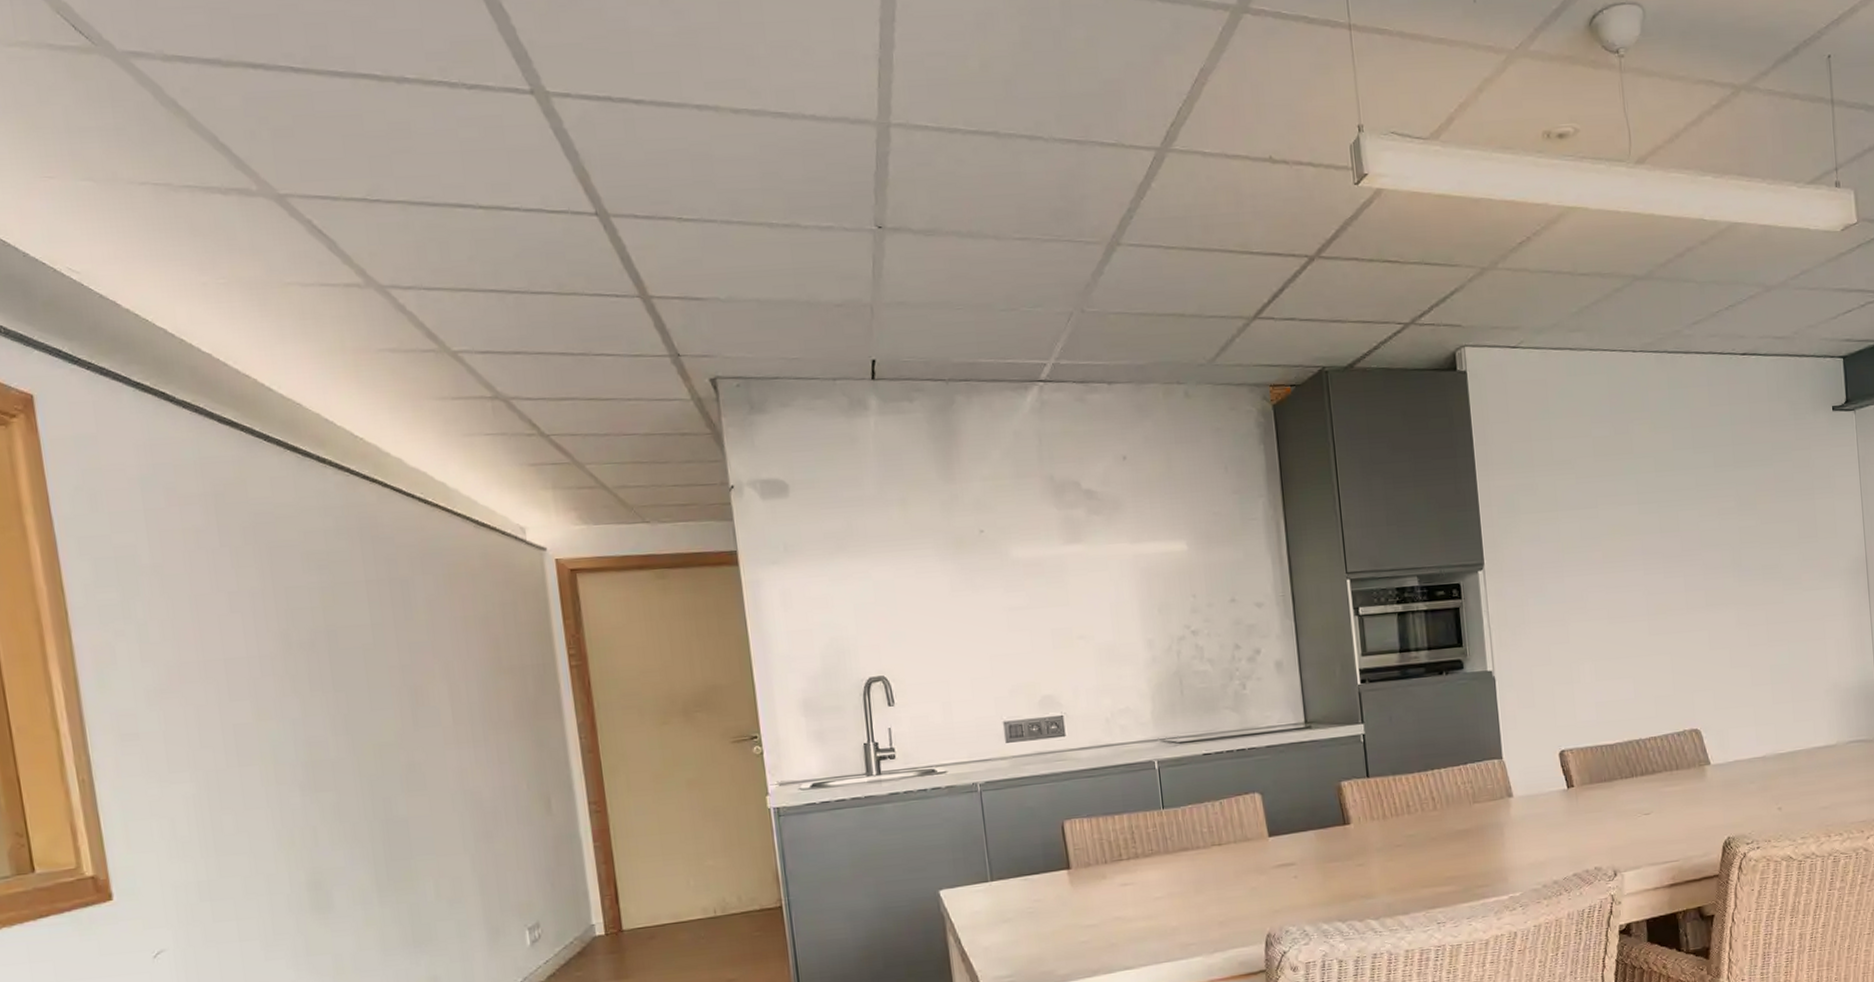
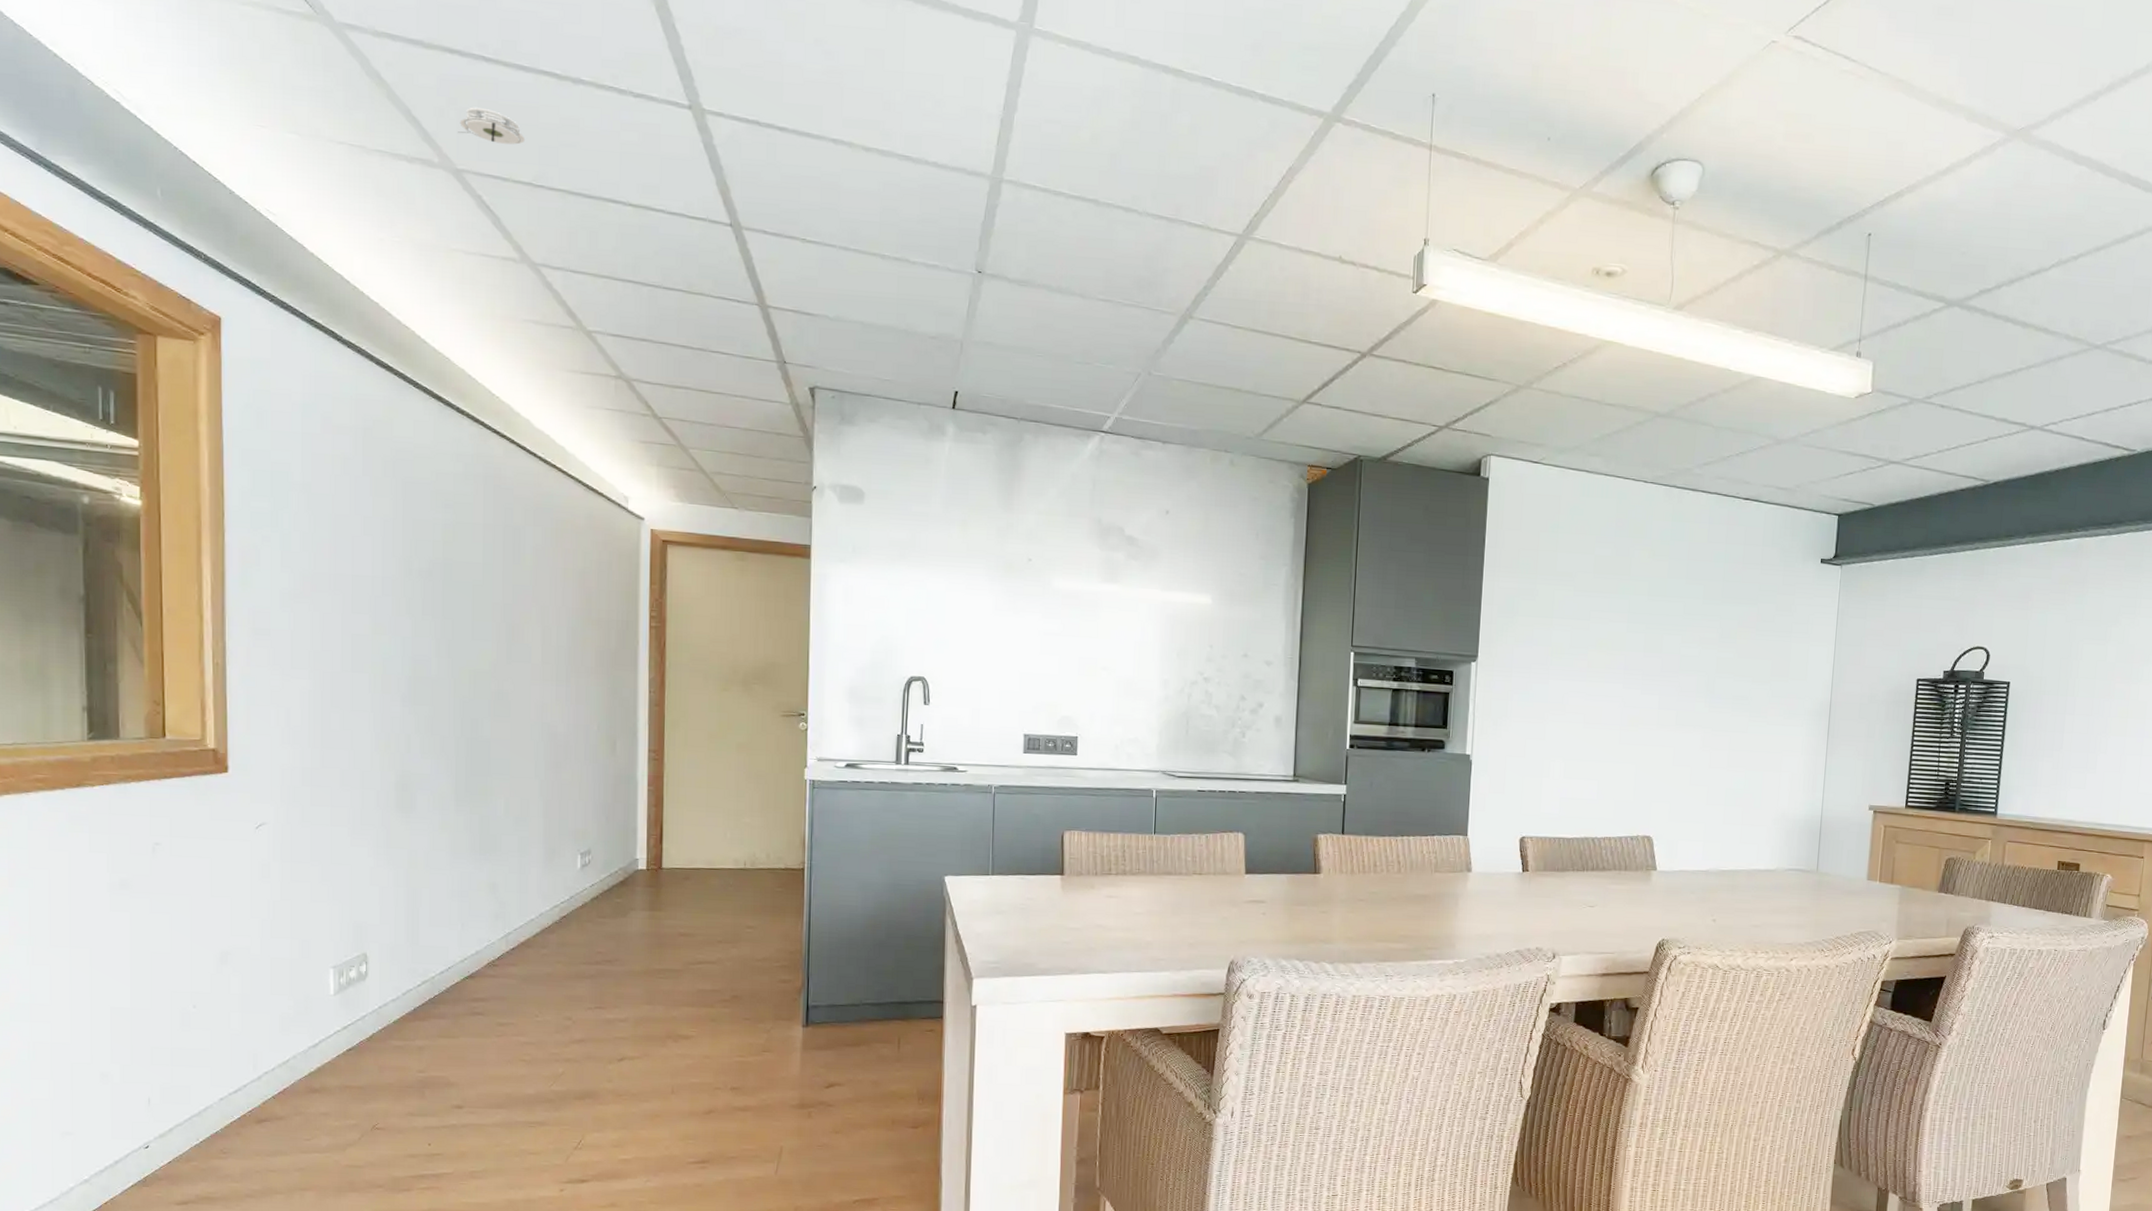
smoke detector: none [274,123,351,160] -> present [458,107,525,145]

